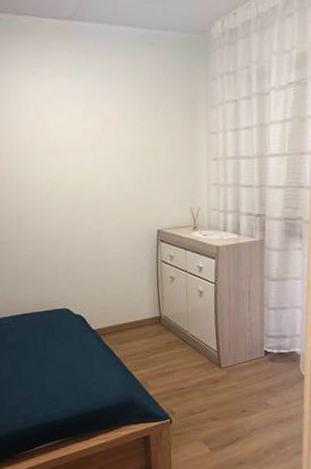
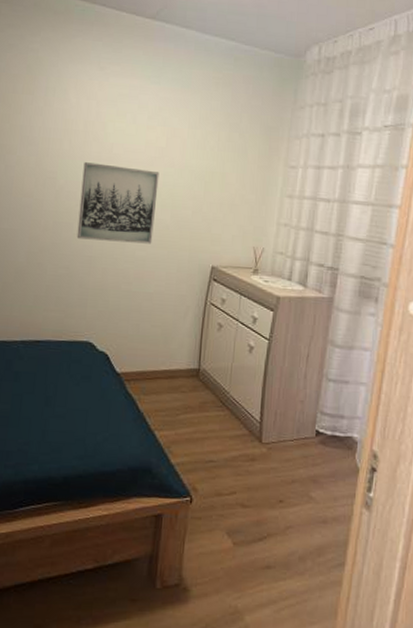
wall art: none [34,156,104,225] -> present [76,162,160,244]

